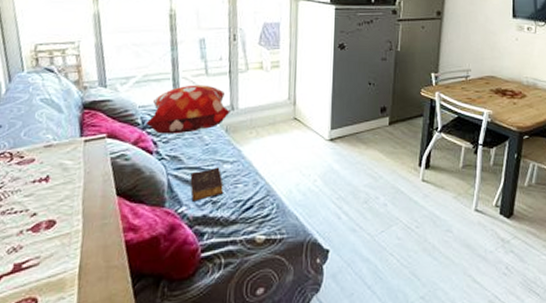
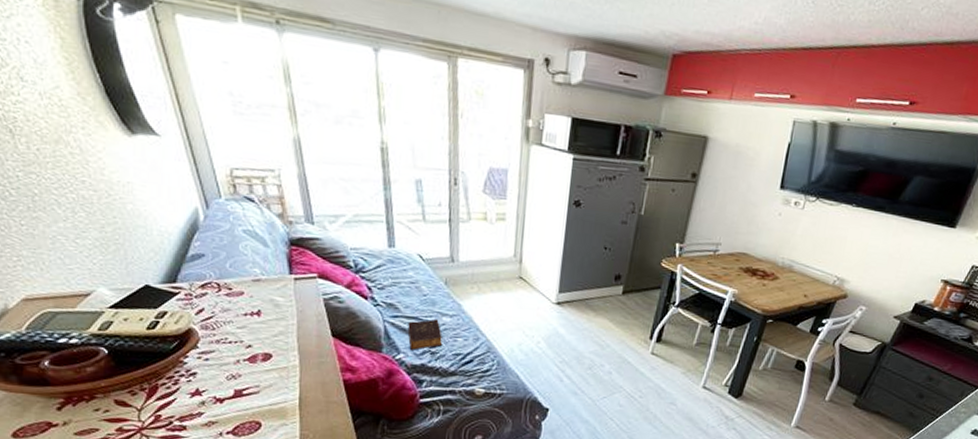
decorative pillow: present [145,84,232,134] -> none [358,230,452,282]

